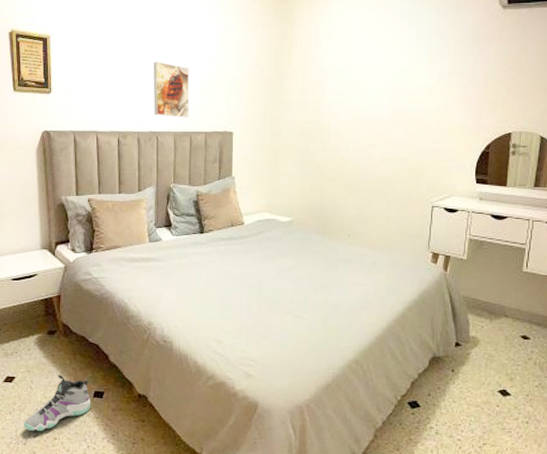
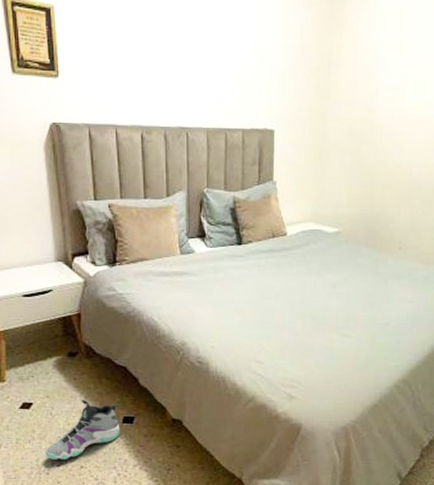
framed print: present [153,62,190,118] -> none [180,43,224,112]

